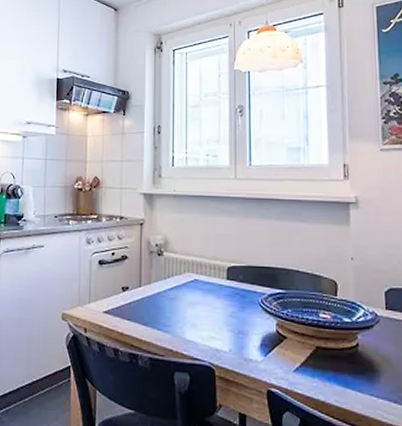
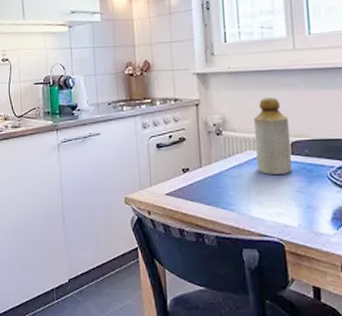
bottle: none [193,222,227,298] -> present [254,97,293,174]

